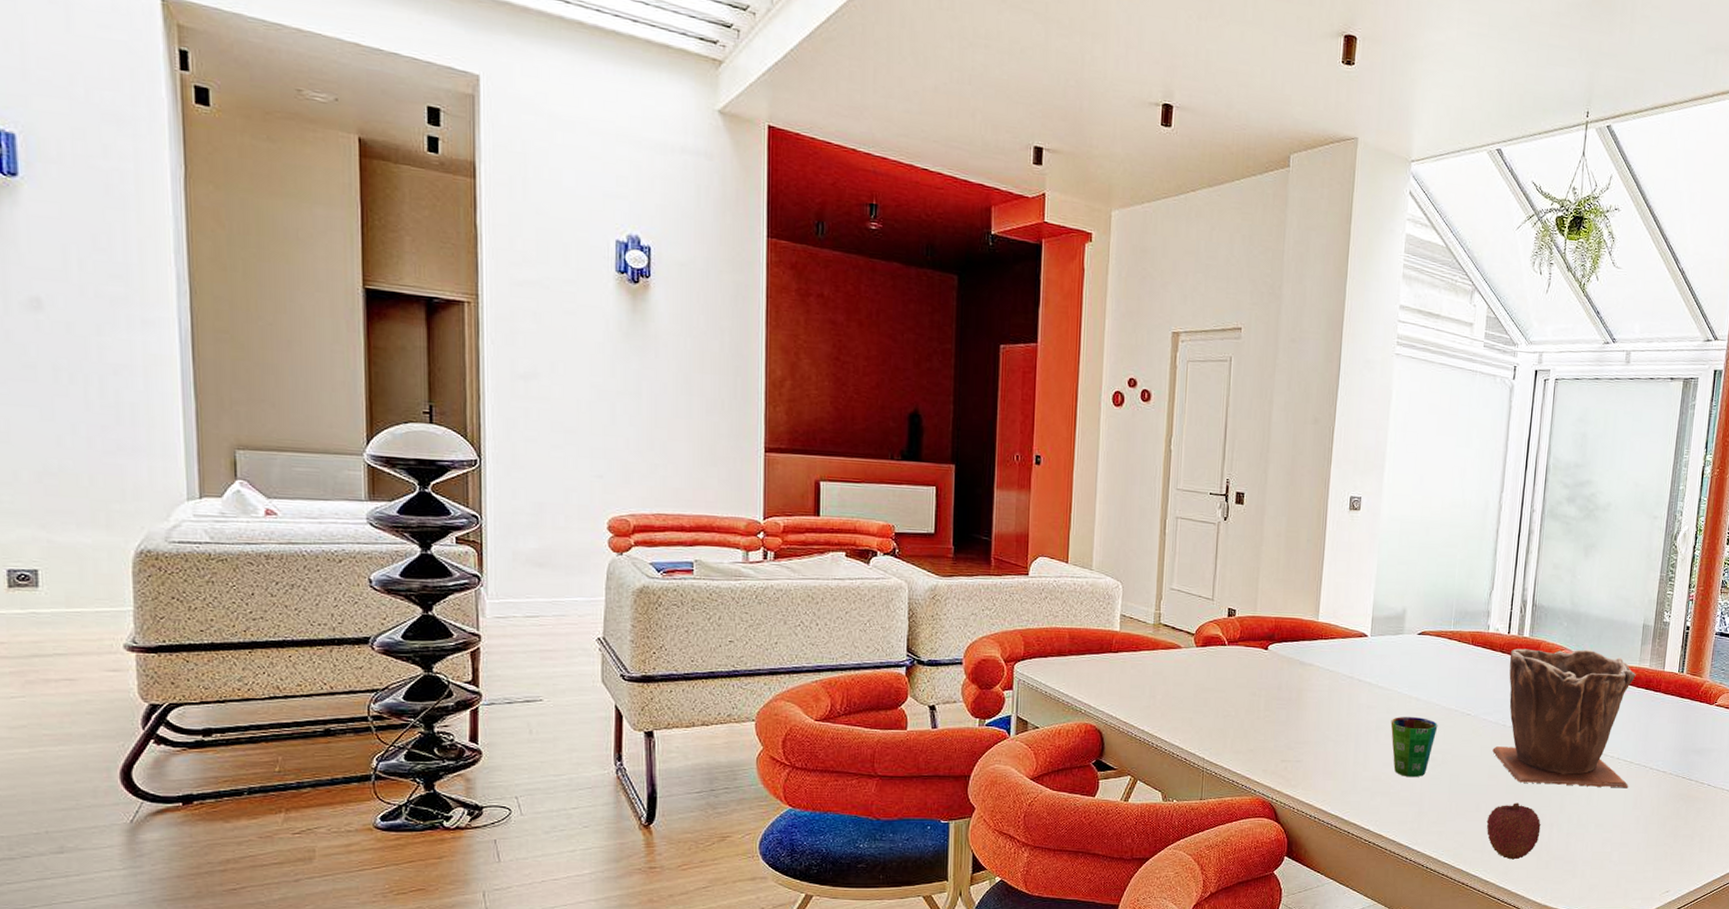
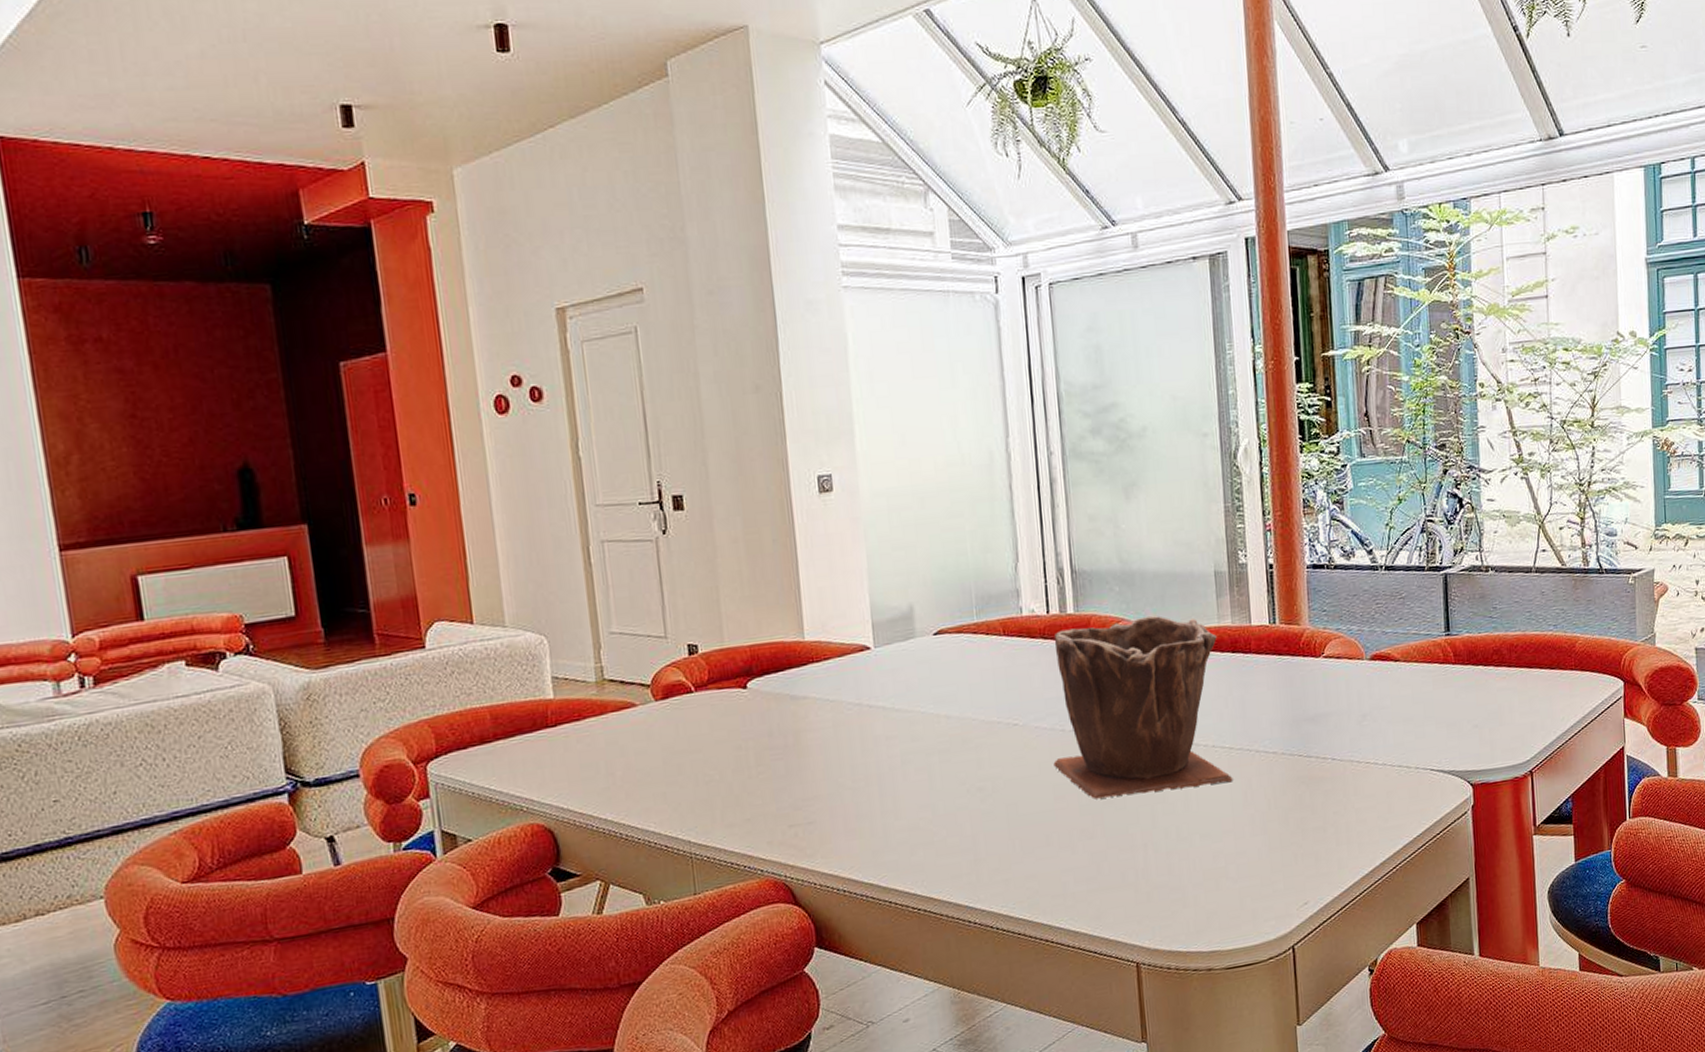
cup: present [1390,717,1438,777] -> none [918,739,980,818]
fruit: present [1486,803,1541,860] -> none [1062,825,1133,900]

